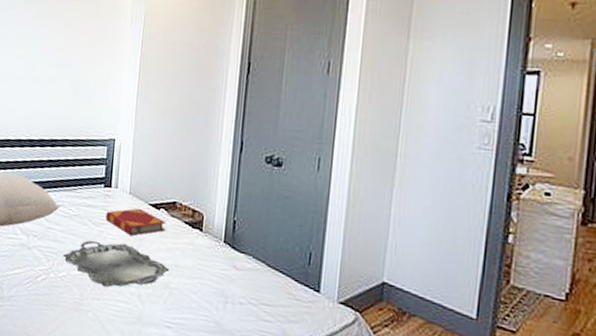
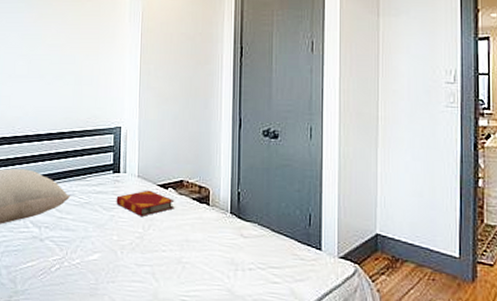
serving tray: present [62,240,169,288] -> none [75,225,180,270]

